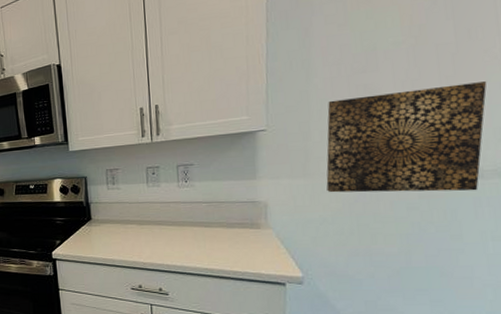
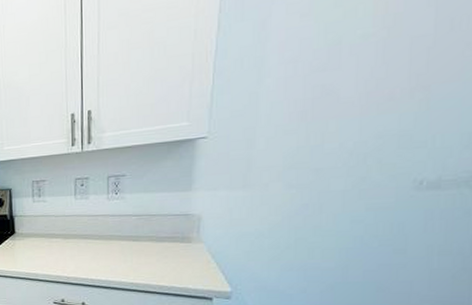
wall art: present [326,81,487,193] -> none [267,80,463,205]

